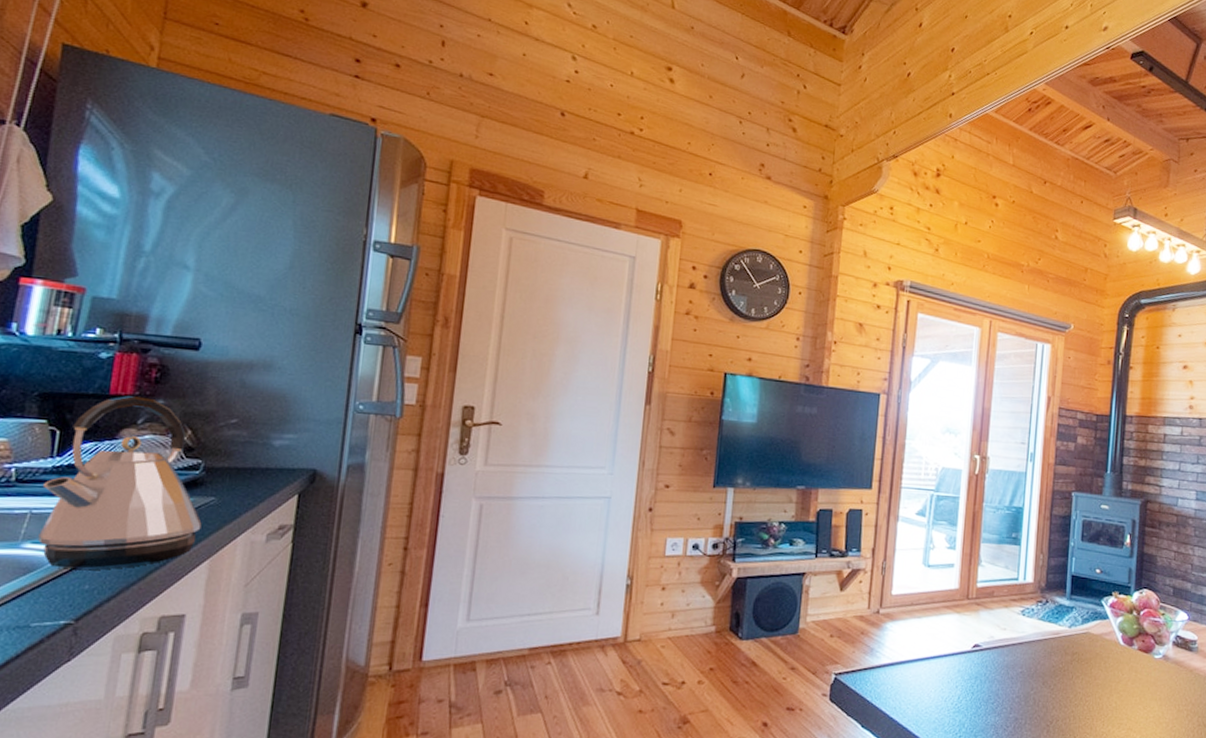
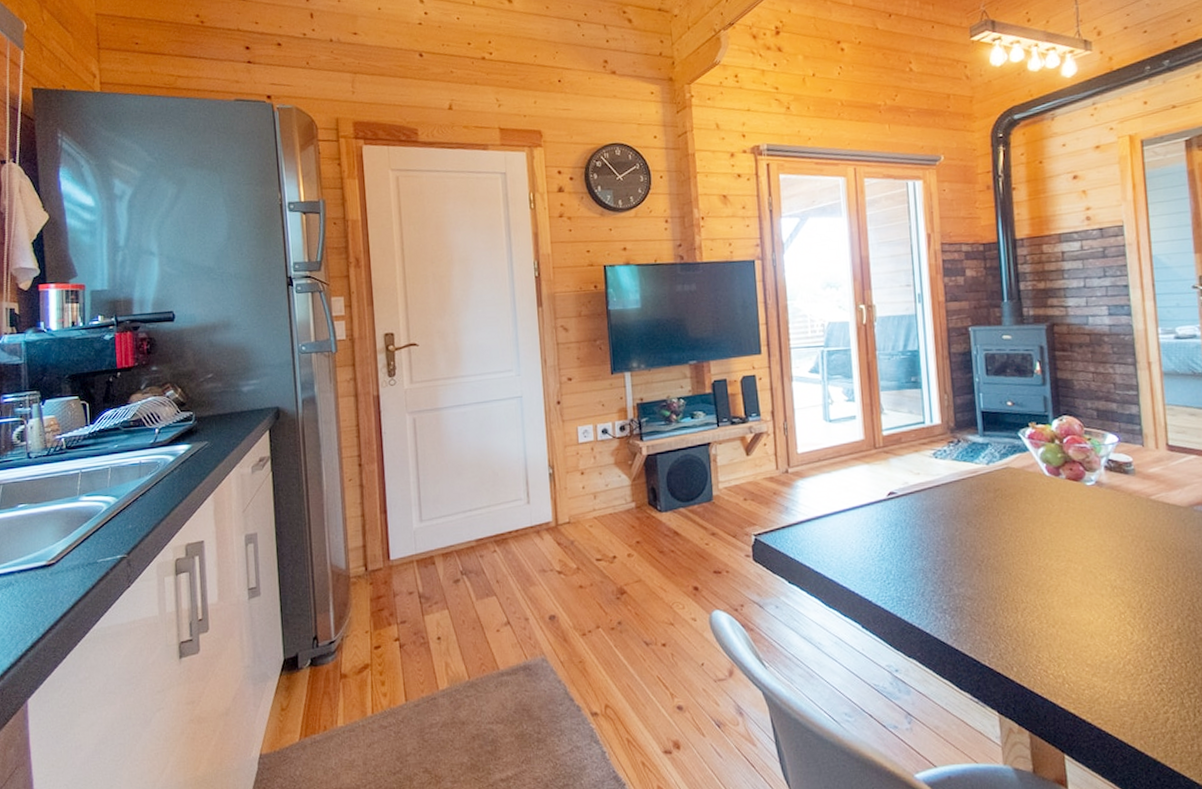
kettle: present [38,396,202,571] -> none [85,366,202,514]

